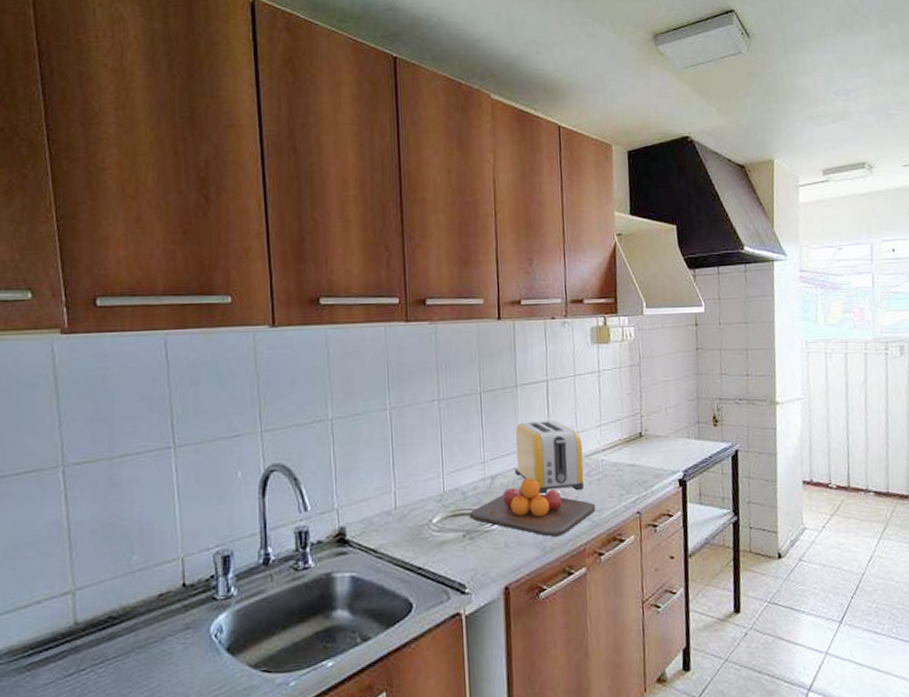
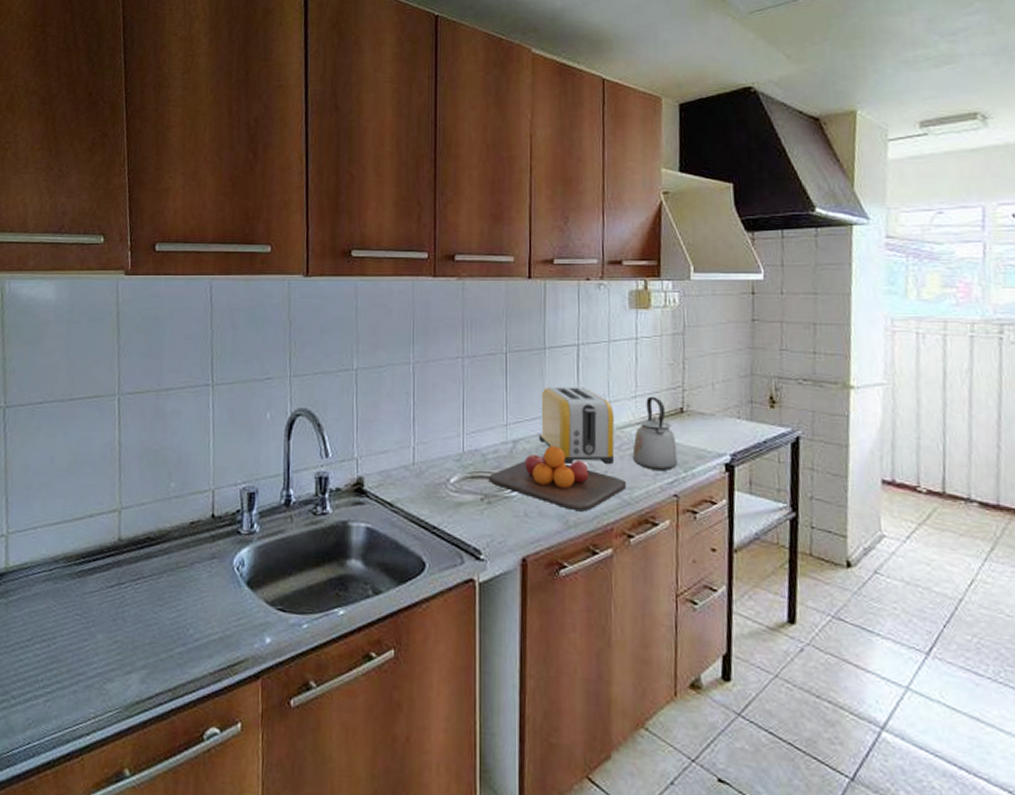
kettle: none [599,424,639,492] -> present [632,396,678,470]

